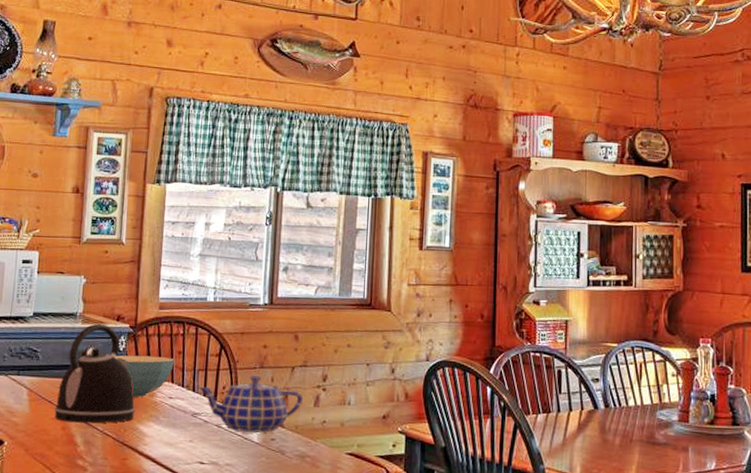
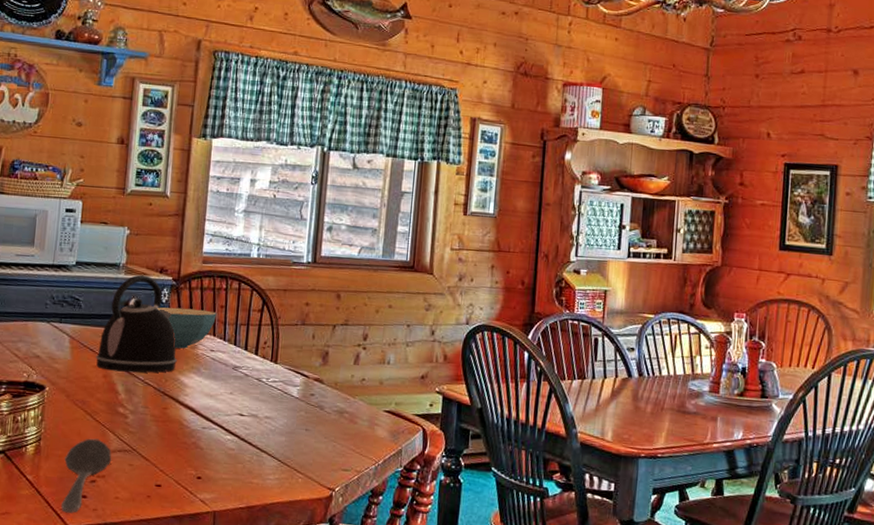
teapot: present [198,375,304,433] -> none [240,331,344,388]

